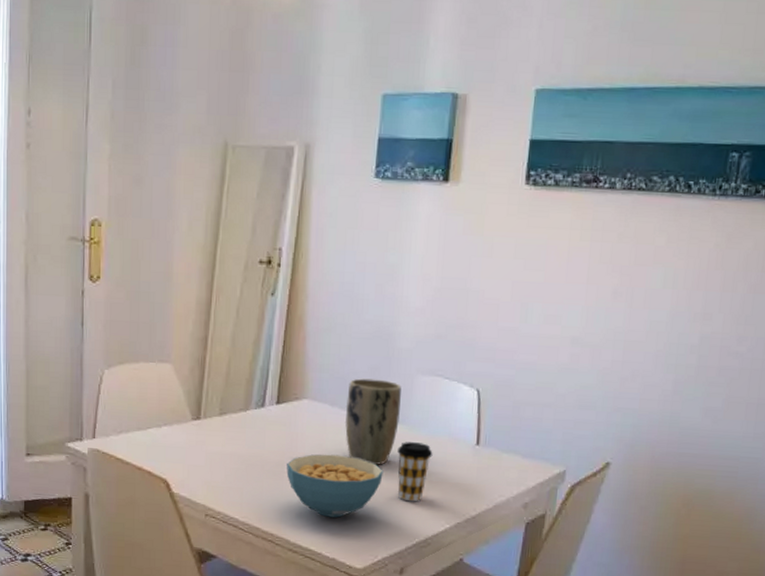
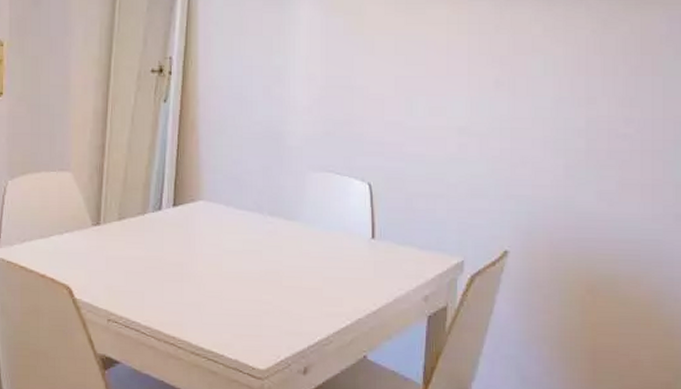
cereal bowl: present [286,454,383,518] -> none [186,254,281,318]
plant pot: present [344,378,401,465] -> none [240,177,294,263]
coffee cup: present [397,442,433,502] -> none [294,238,329,299]

